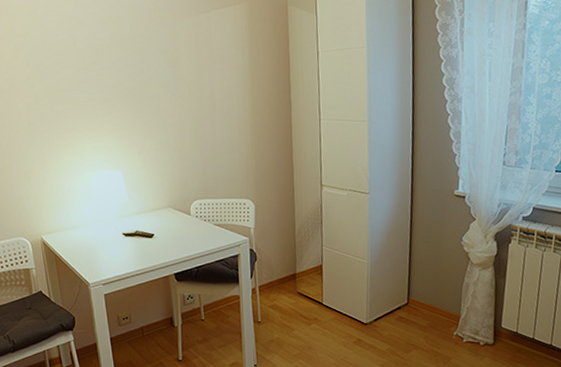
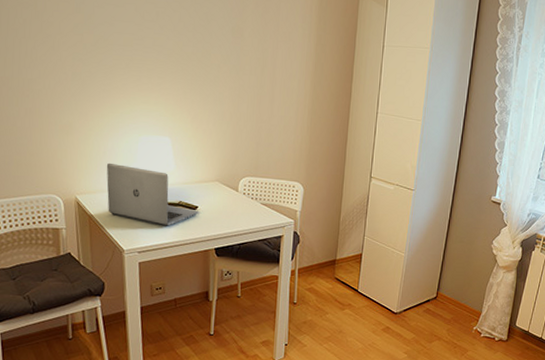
laptop: none [66,201,156,257] -> present [106,162,199,226]

